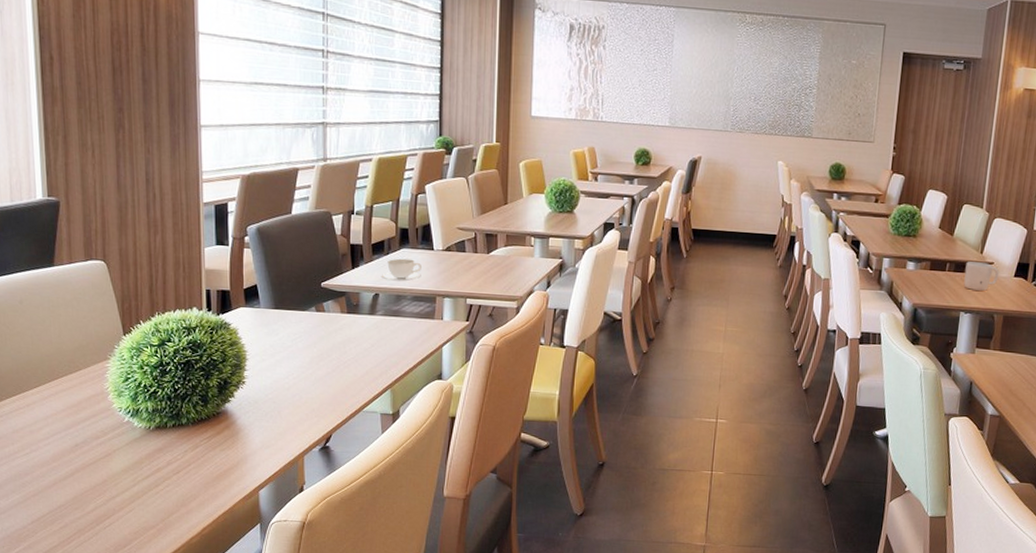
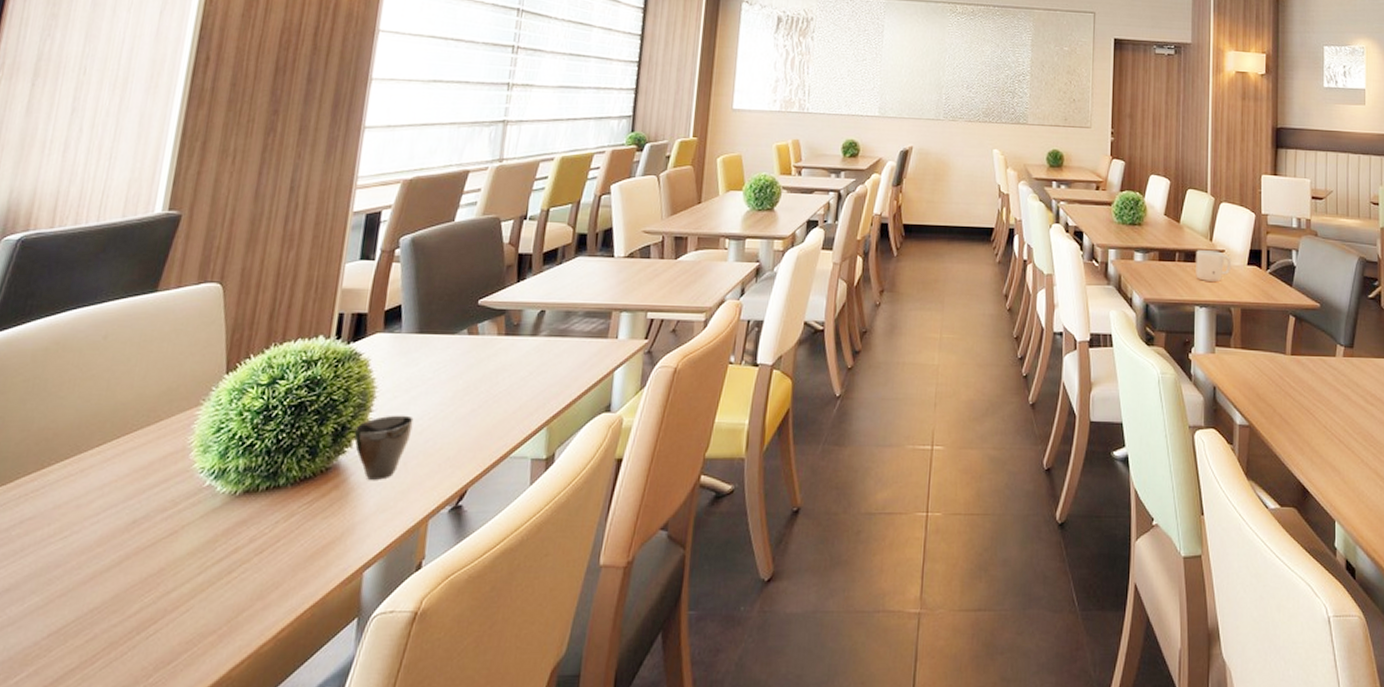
cup: none [236,374,281,424] -> present [354,415,414,480]
teacup: present [381,258,421,281] -> none [549,268,598,295]

